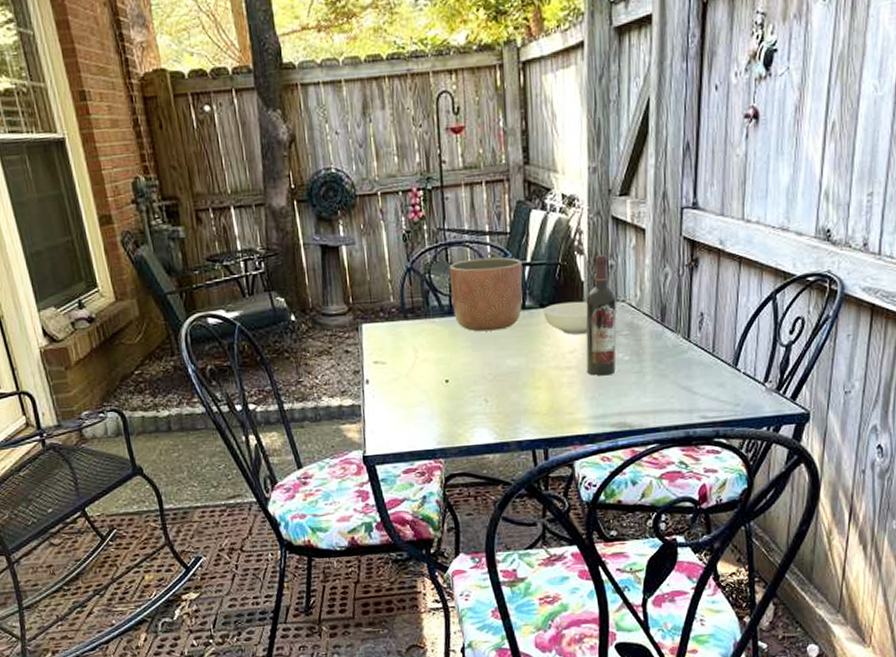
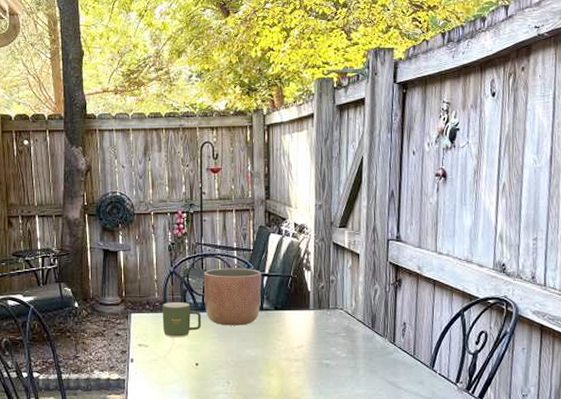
mug: none [399,305,450,351] -> present [162,301,202,338]
bowl: present [543,301,588,335] -> none [277,307,313,333]
wine bottle: present [586,254,617,376] -> none [310,271,337,368]

